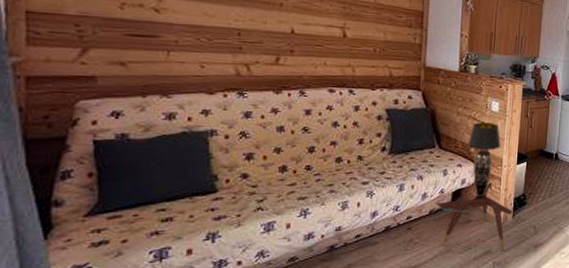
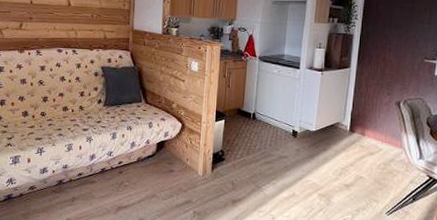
side table: present [431,179,518,251] -> none [139,133,216,203]
table lamp: present [467,122,501,197] -> none [170,80,200,150]

